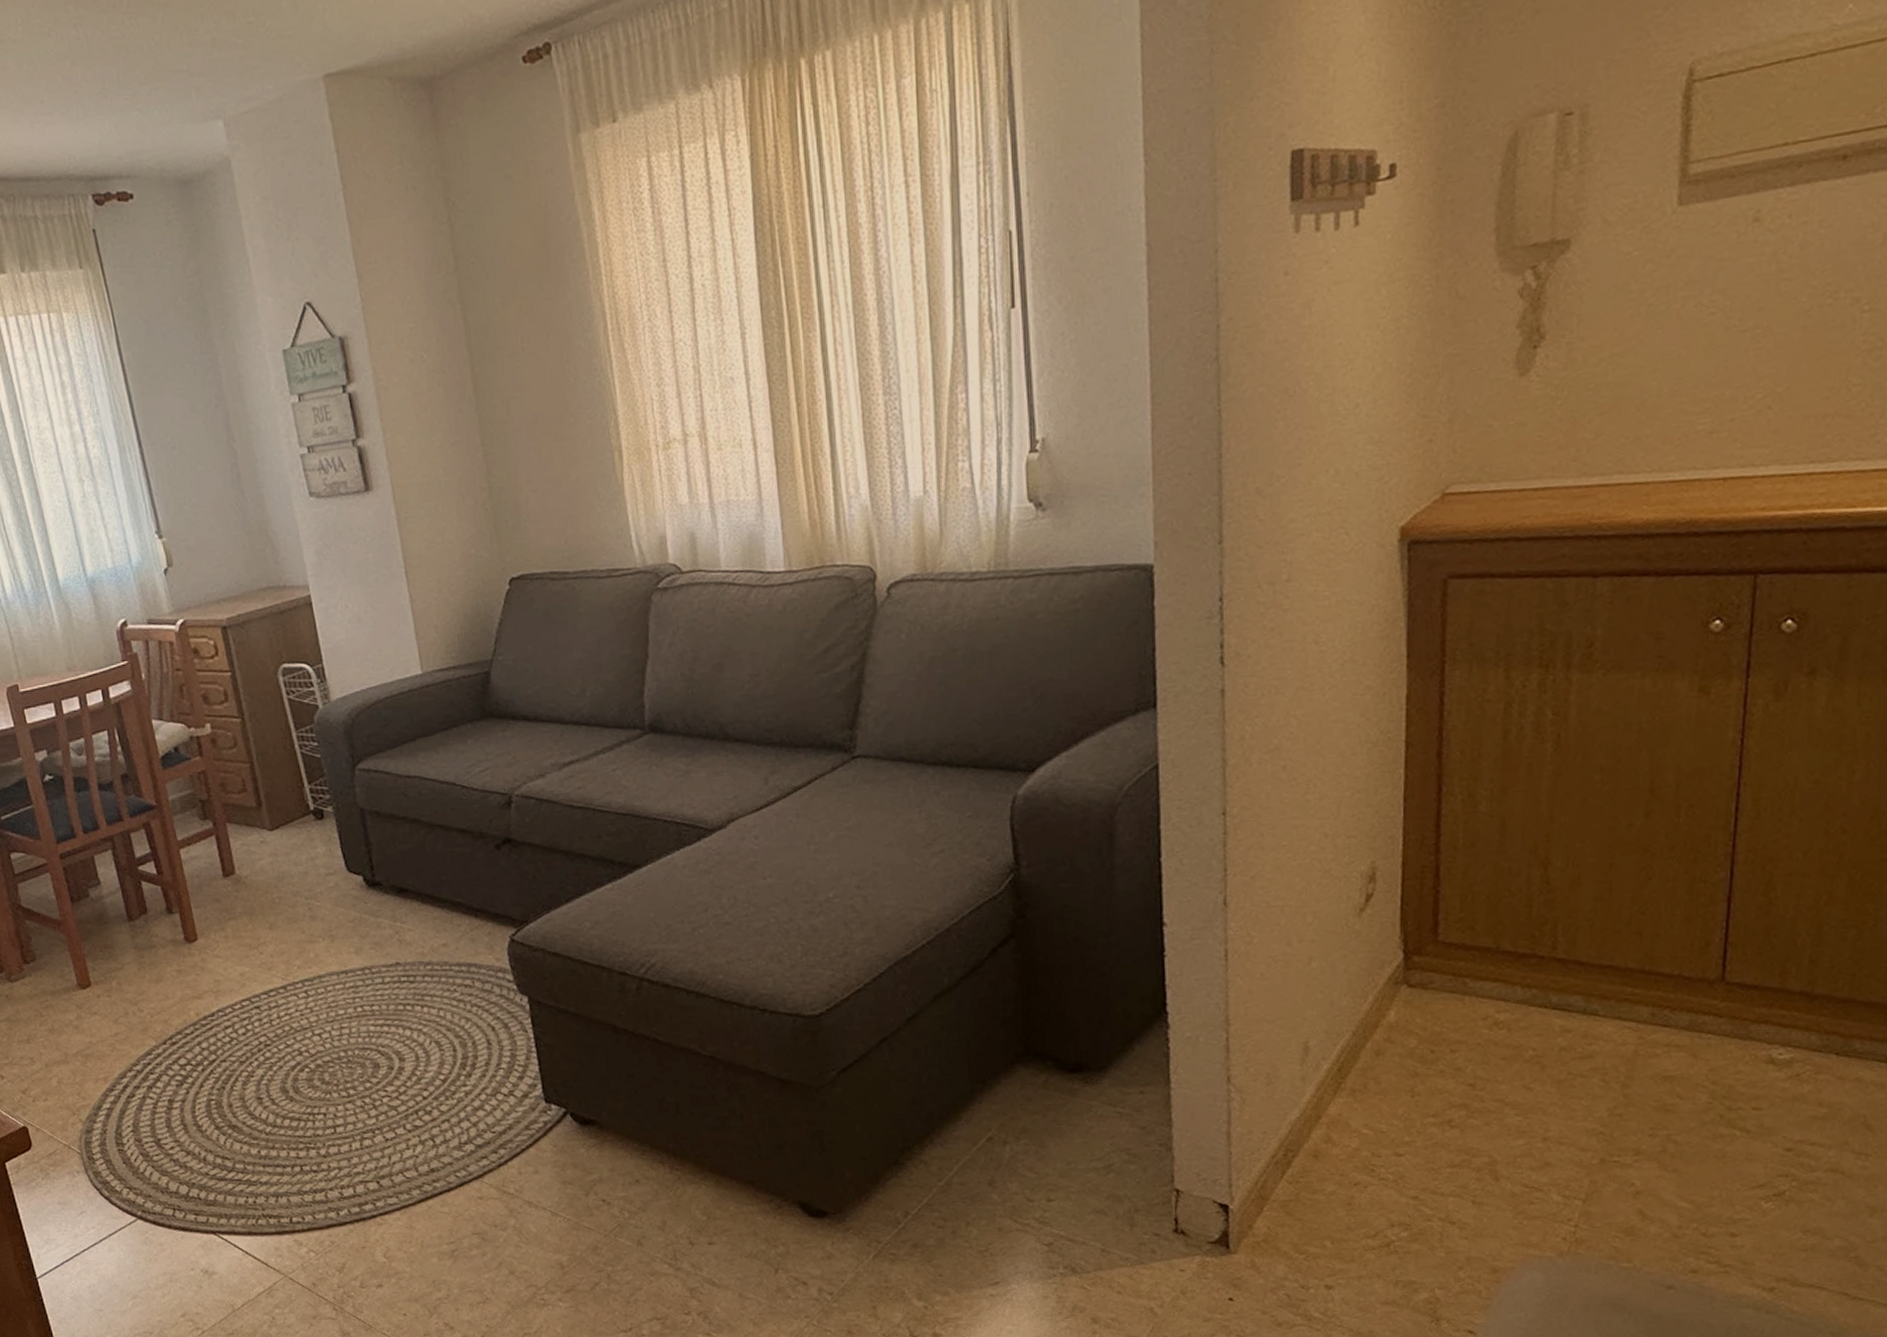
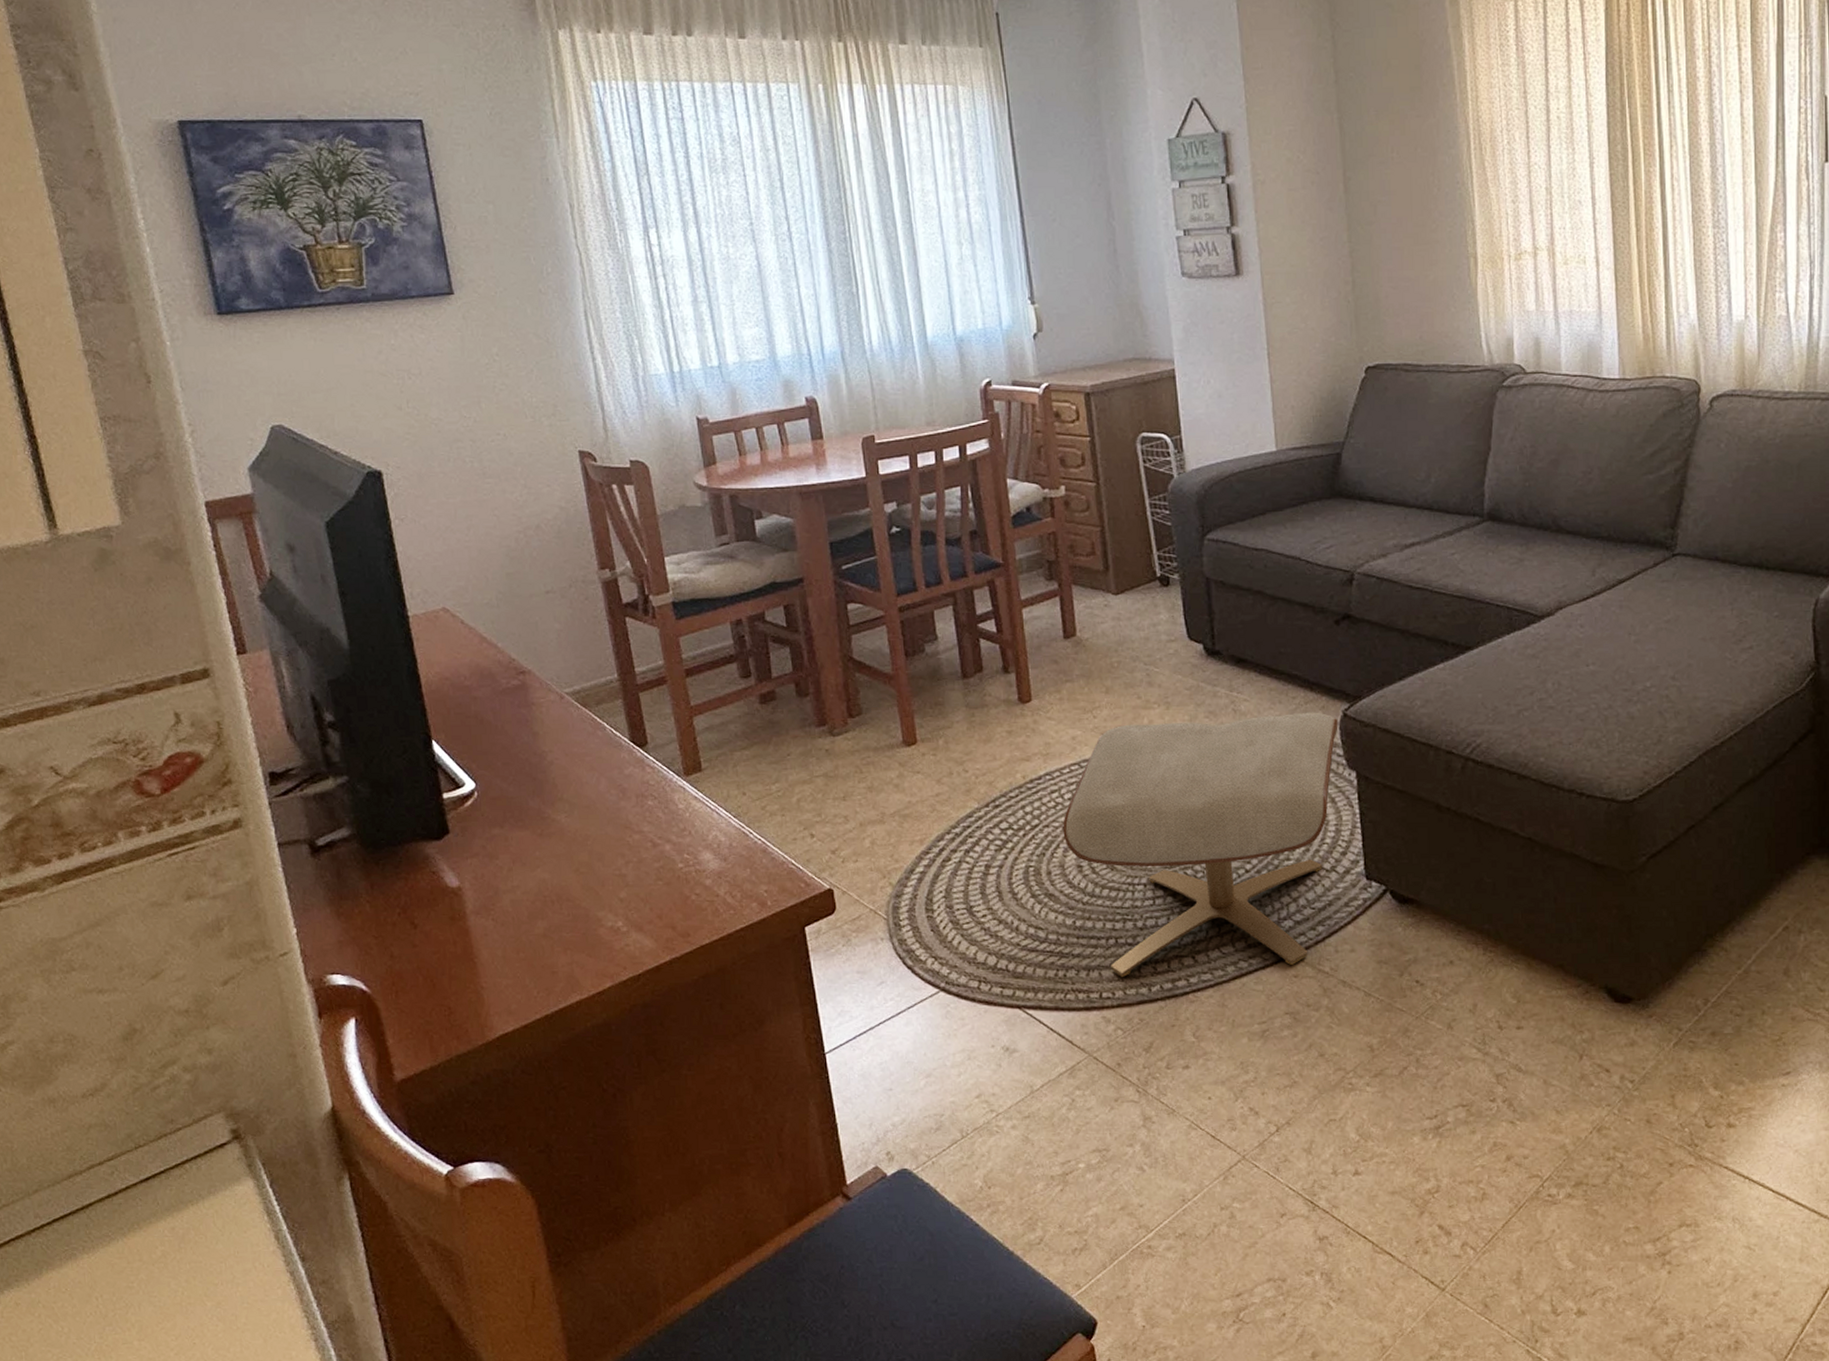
ottoman: none [239,938,507,1202] -> present [1063,712,1338,977]

